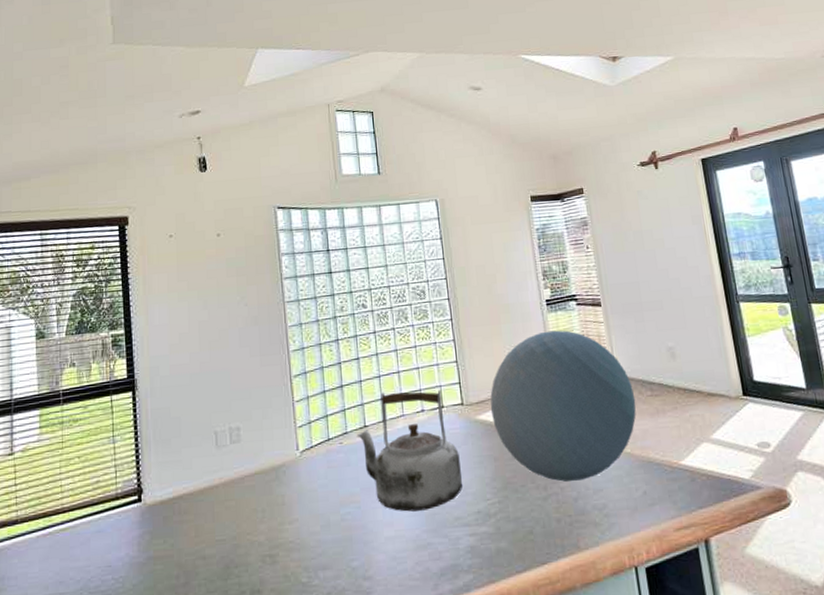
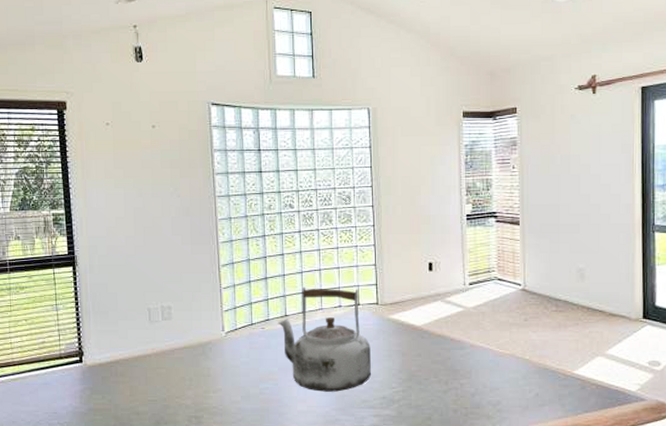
decorative orb: present [490,330,636,482] -> none [403,244,540,379]

